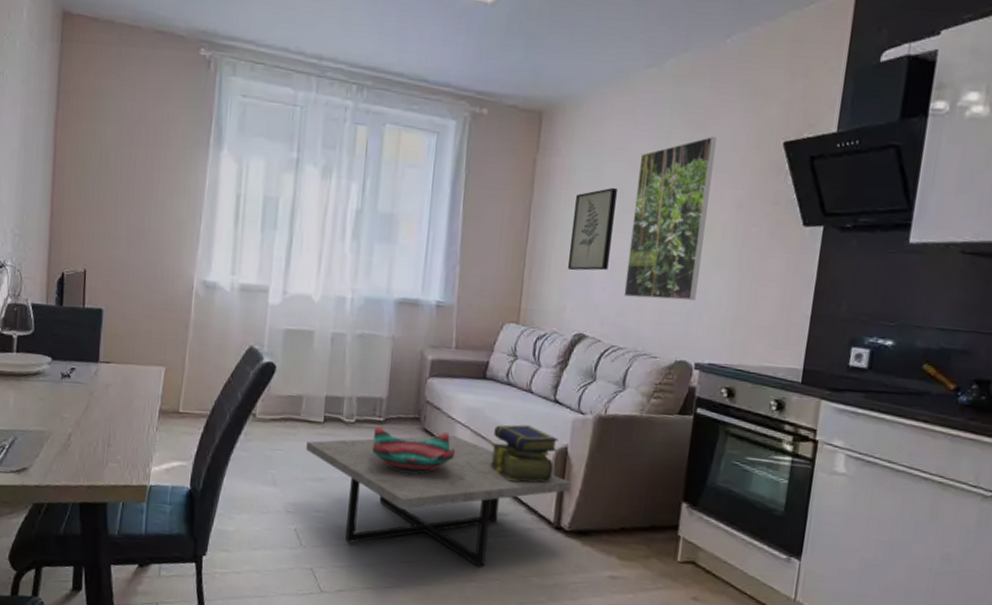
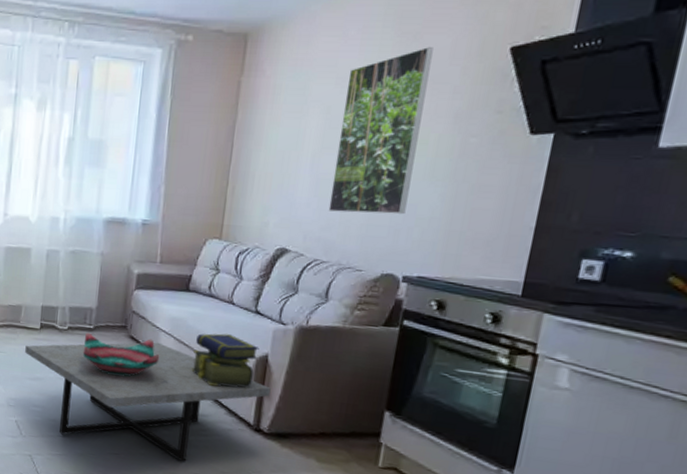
wall art: present [567,187,618,271] -> none [270,104,325,188]

